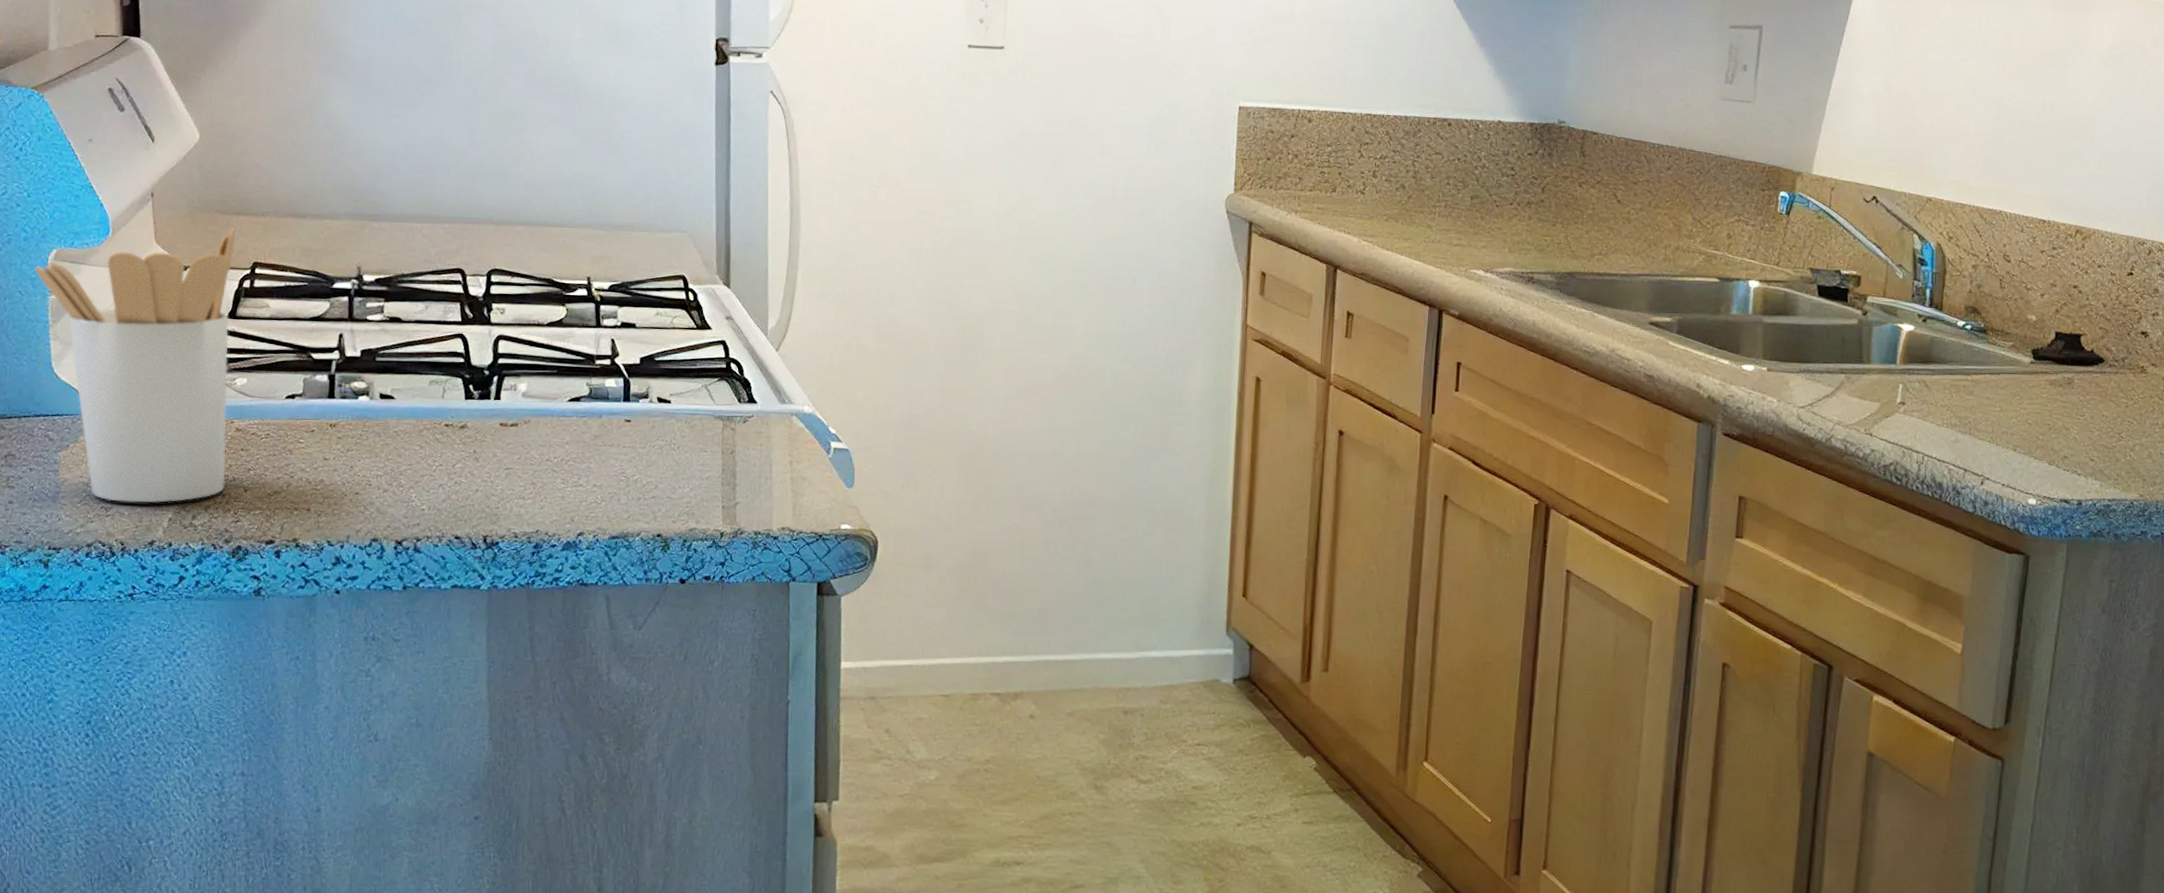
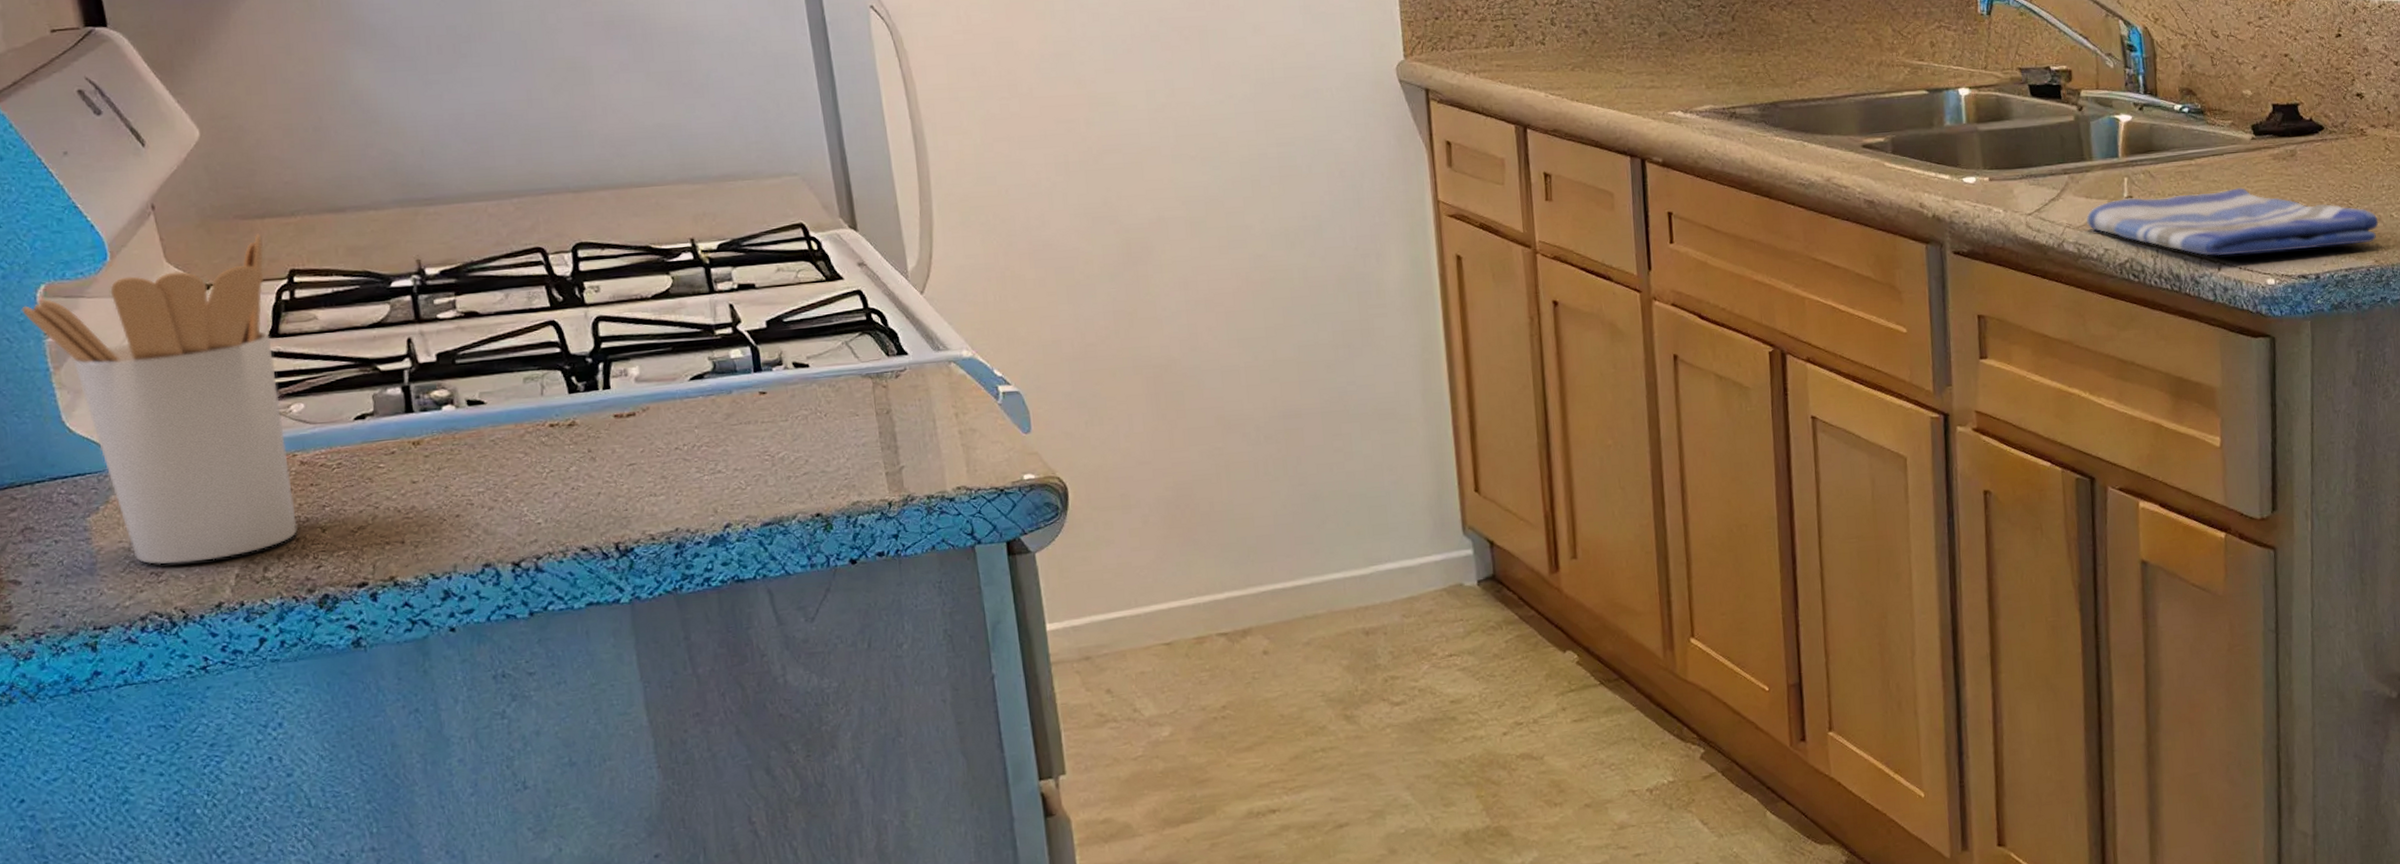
dish towel: none [1857,404,2148,477] -> present [2086,188,2379,256]

